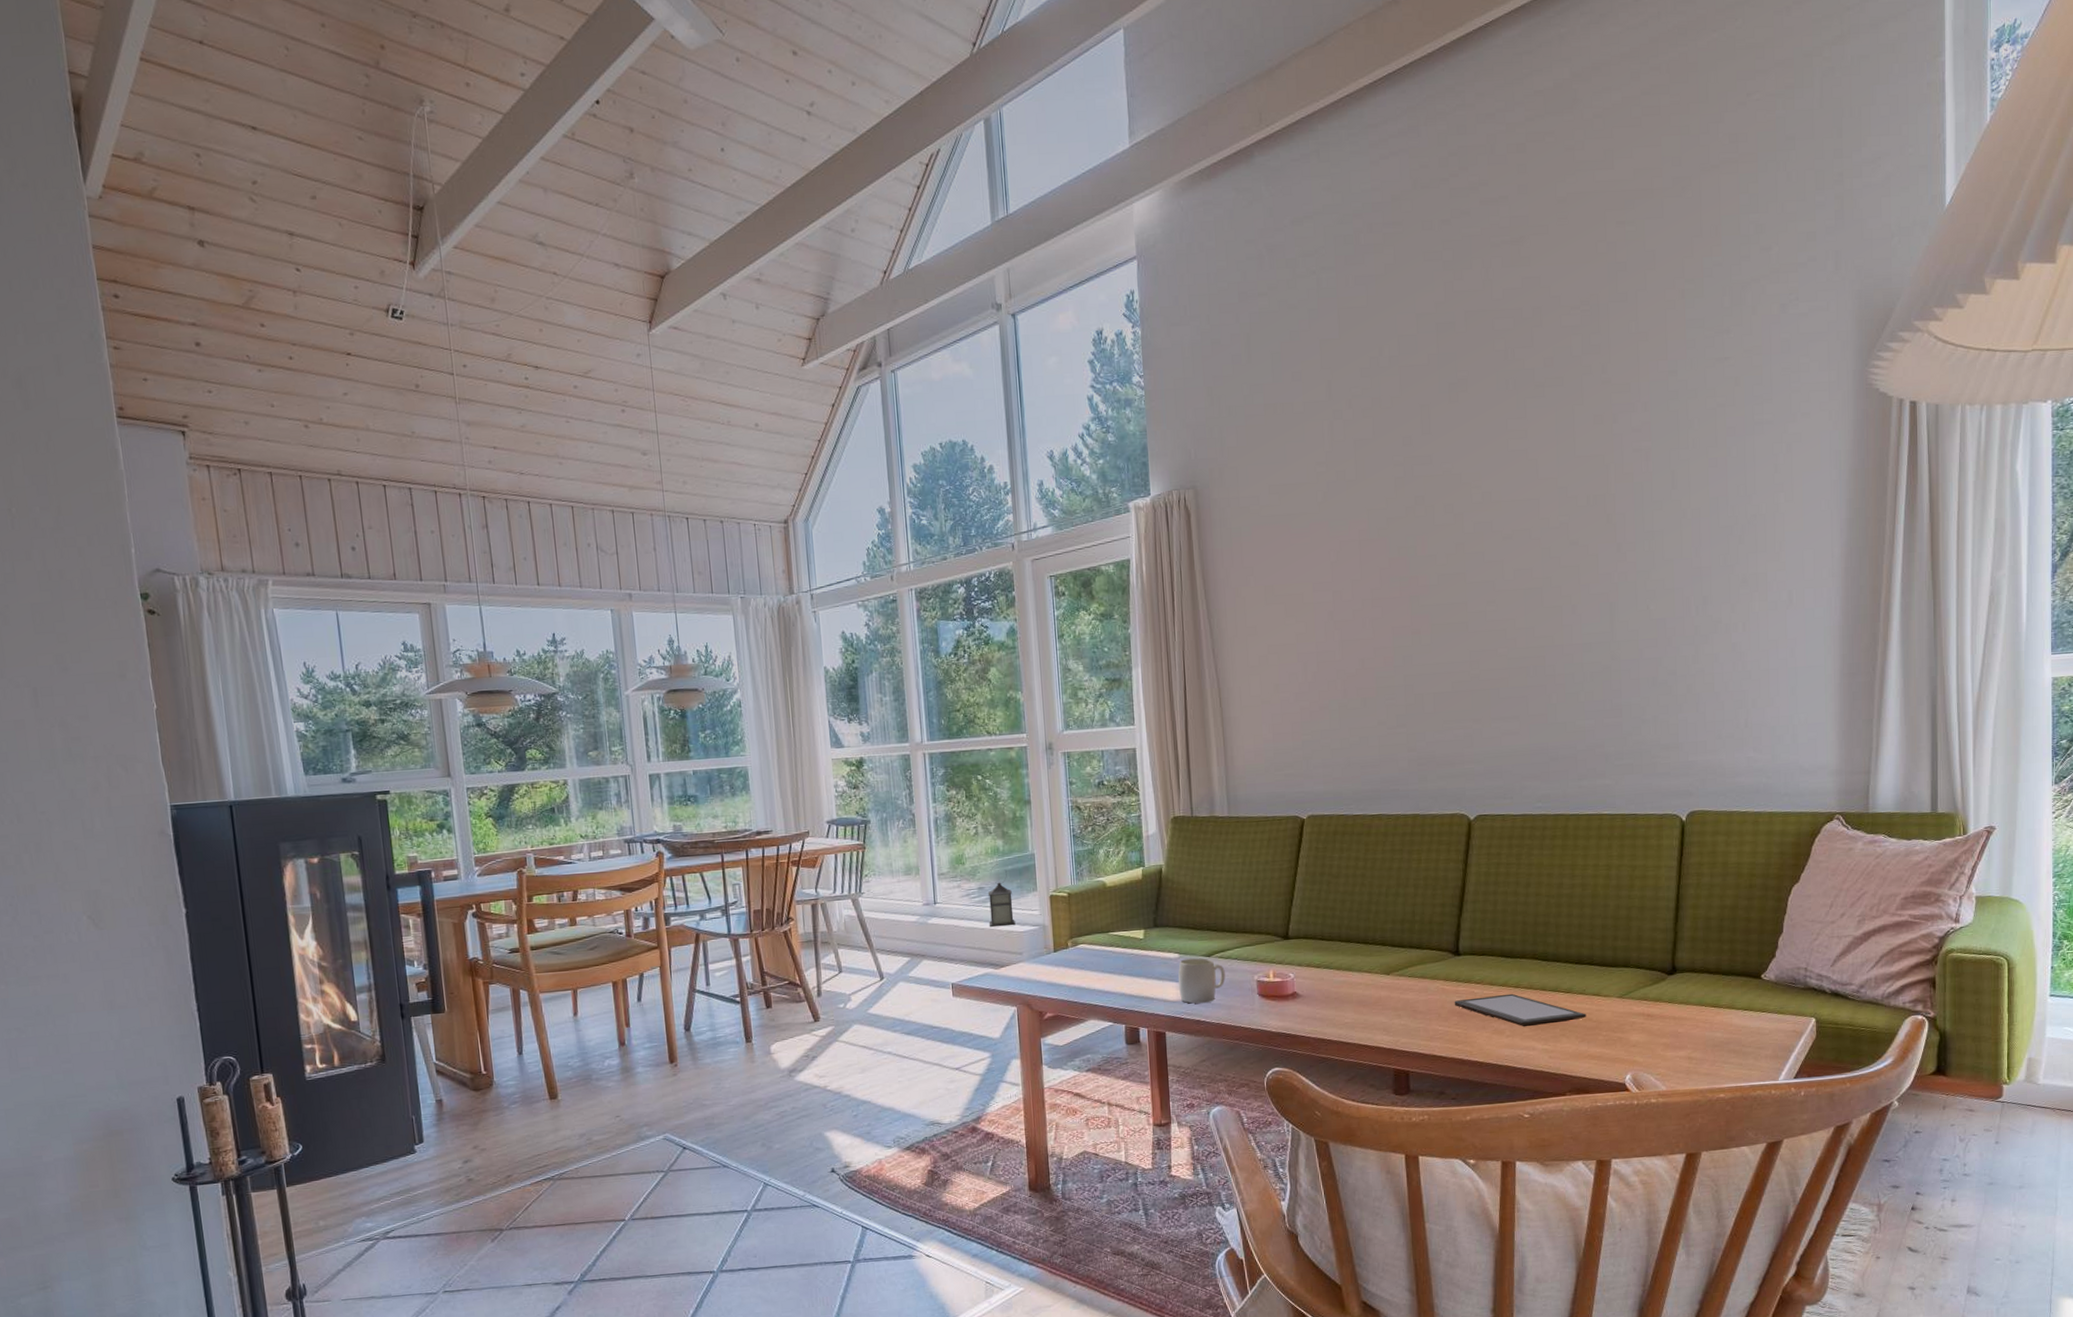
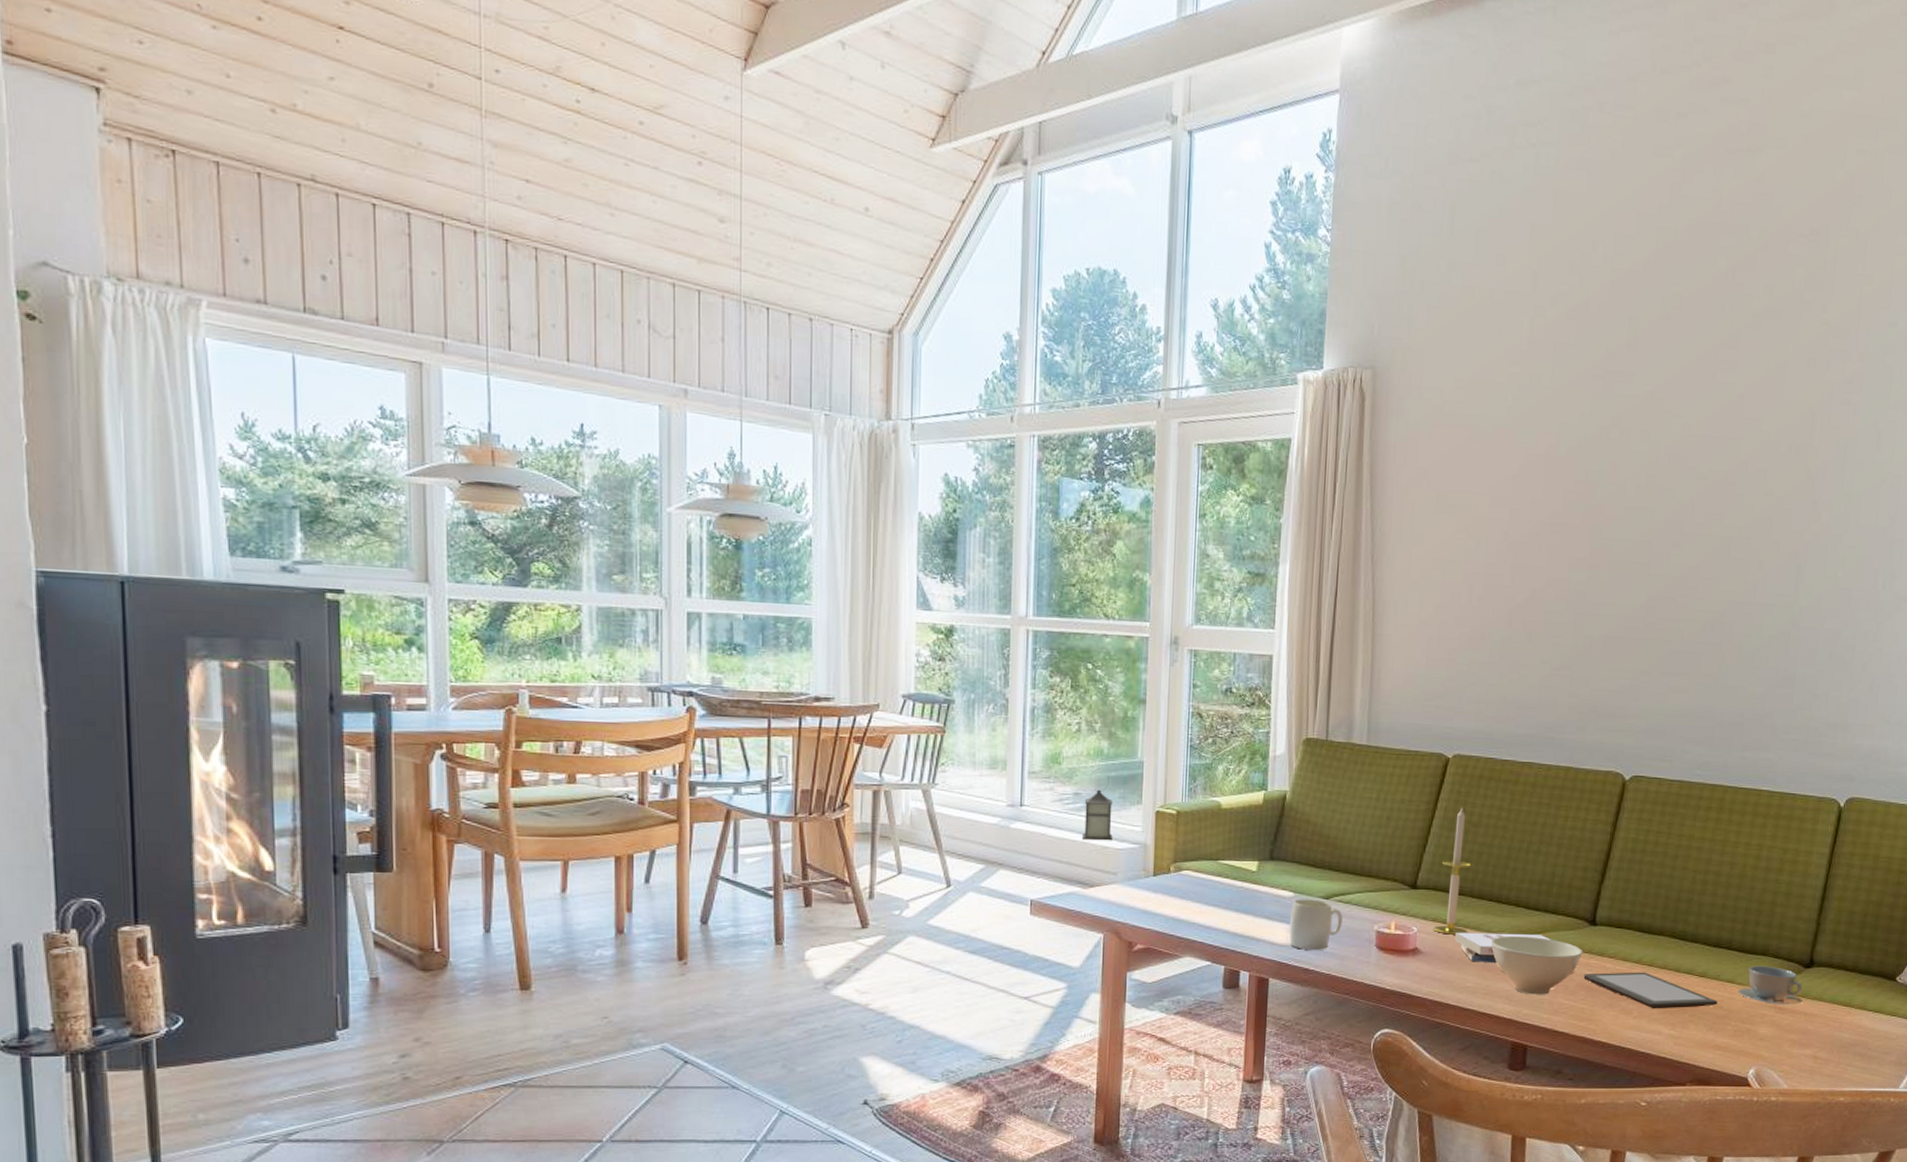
candle: none [1308,861,1340,978] -> present [1433,806,1472,935]
books: none [1328,969,1420,1000] -> present [1454,932,1552,964]
bowl: none [1363,971,1451,1025] -> present [1491,936,1583,995]
teacup: none [1605,976,1671,1012] -> present [1738,965,1803,1005]

